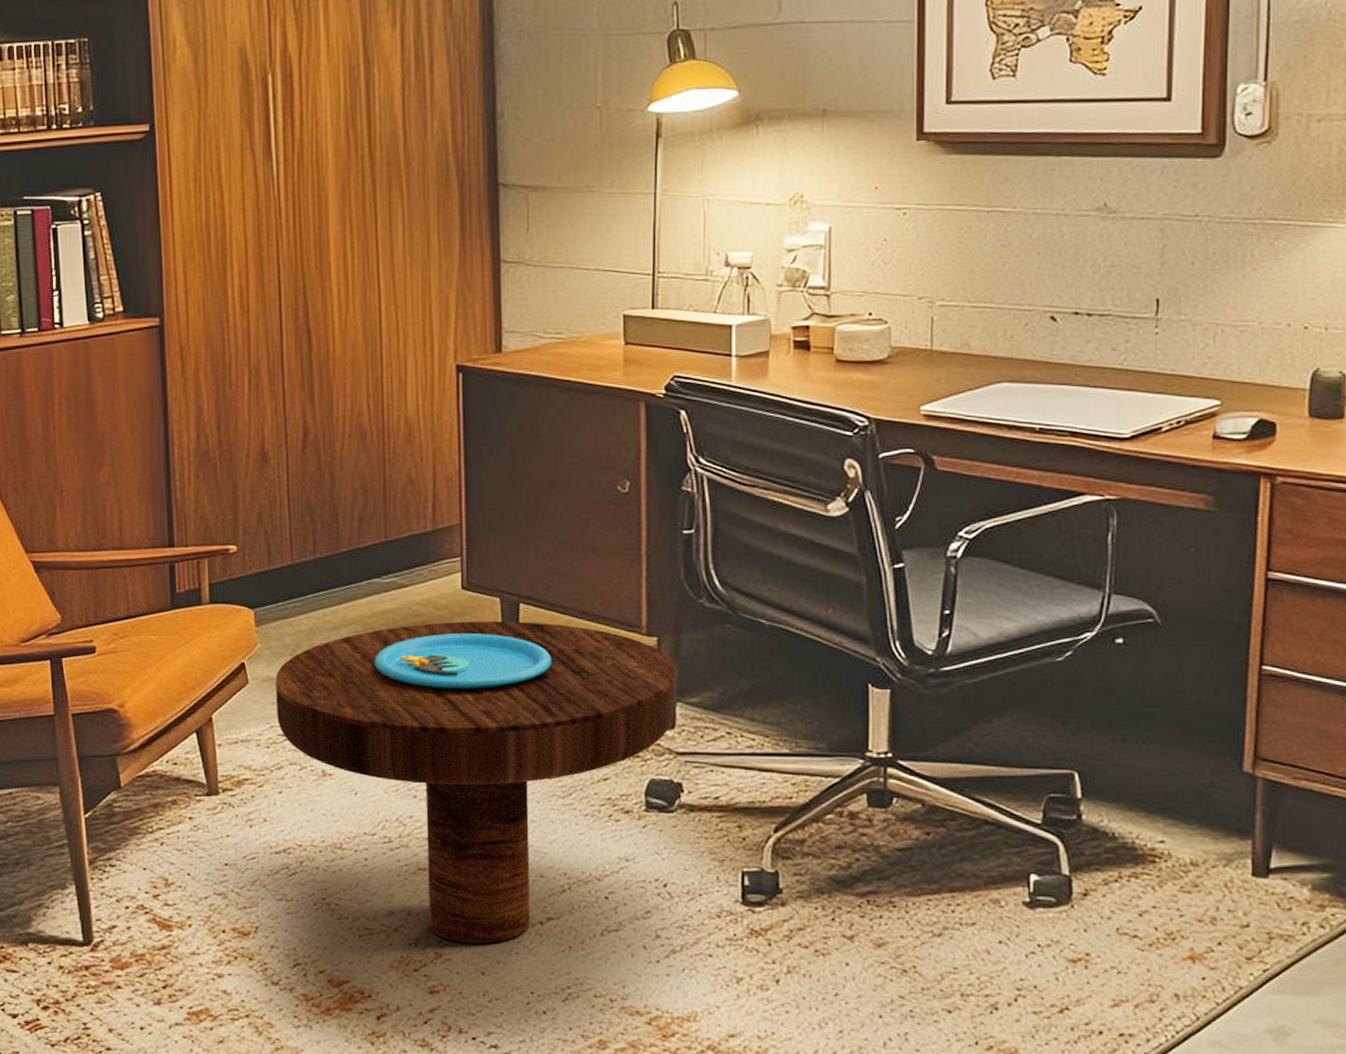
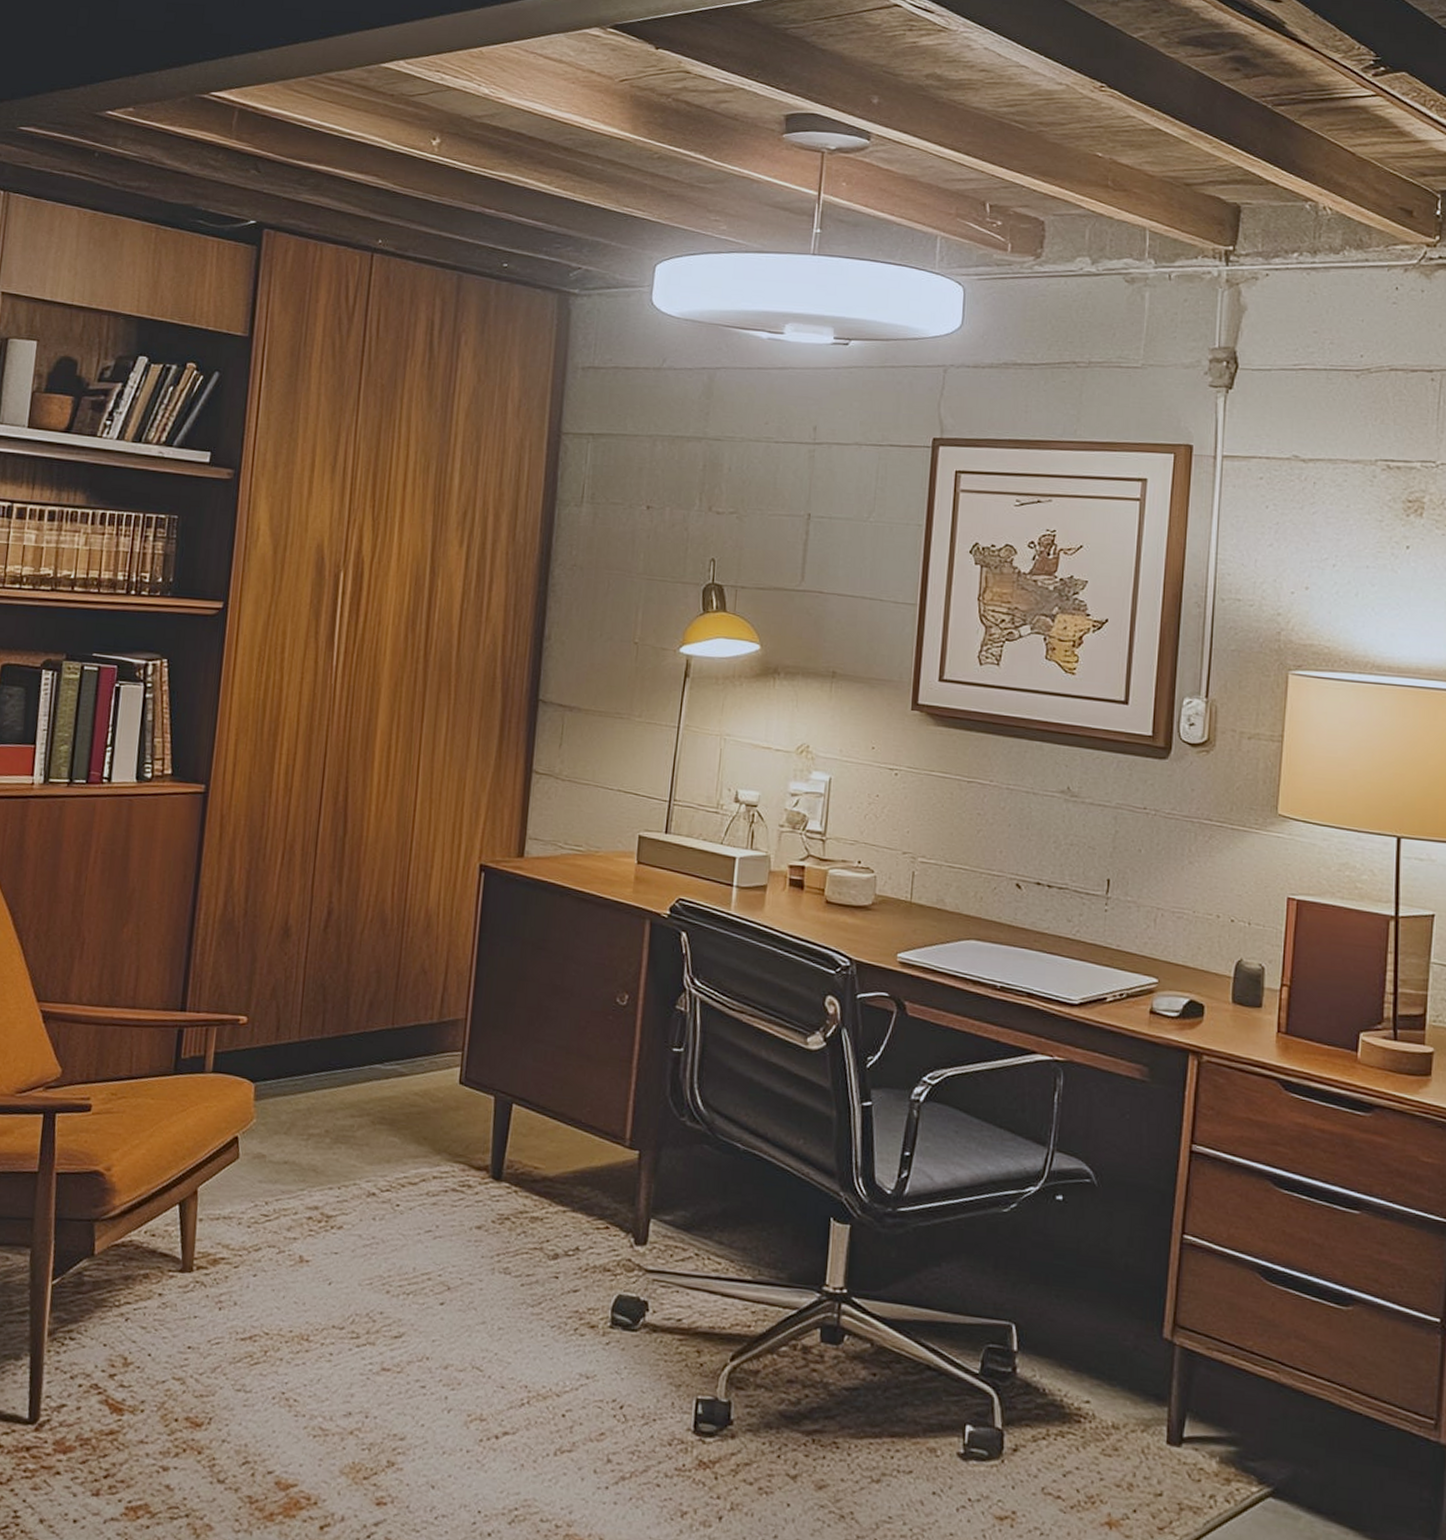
side table: present [275,621,677,944] -> none [262,1114,654,1455]

